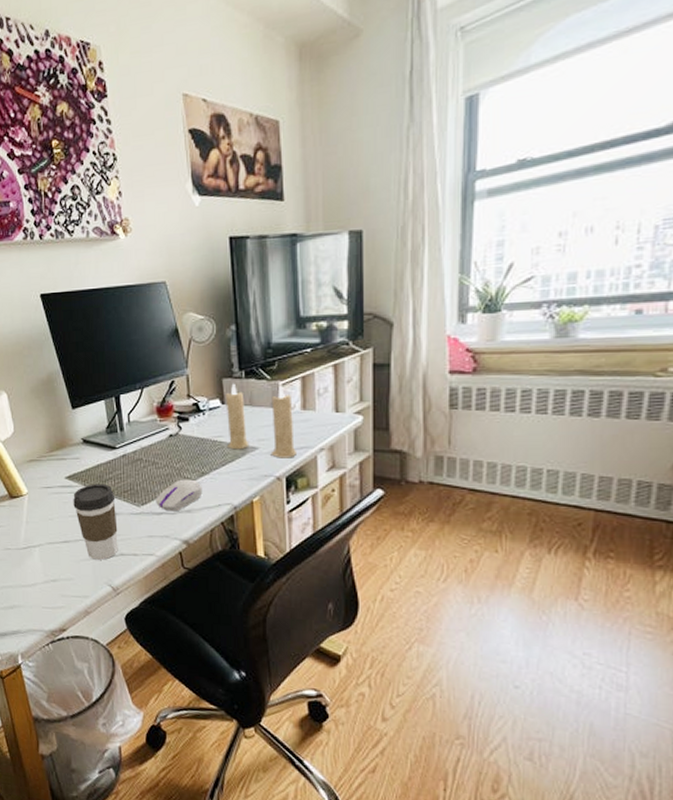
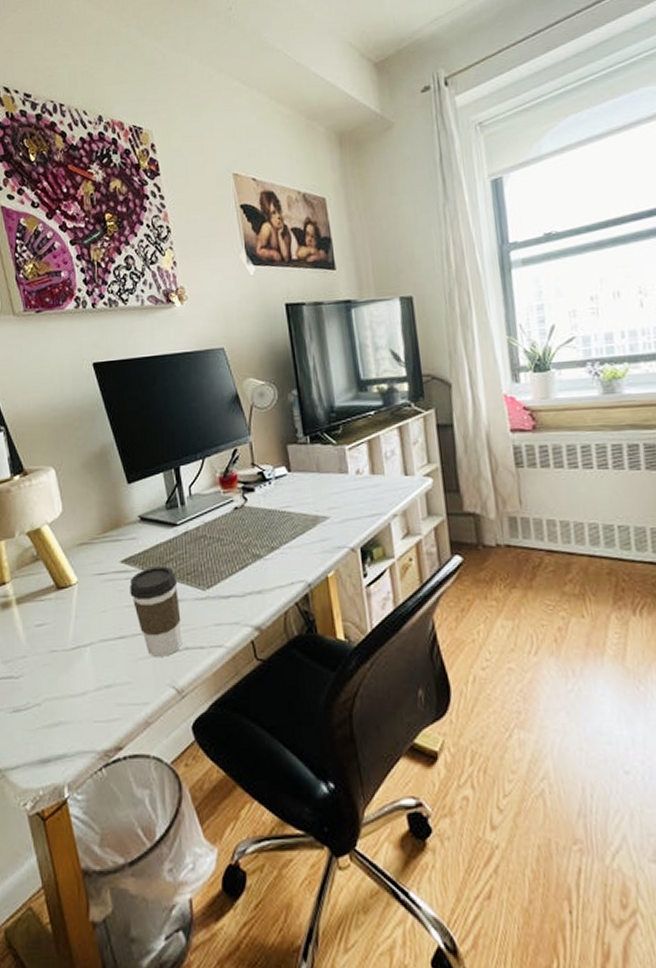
computer mouse: present [156,479,203,512] -> none [222,555,273,594]
candle: present [225,383,296,458] -> none [291,449,369,528]

